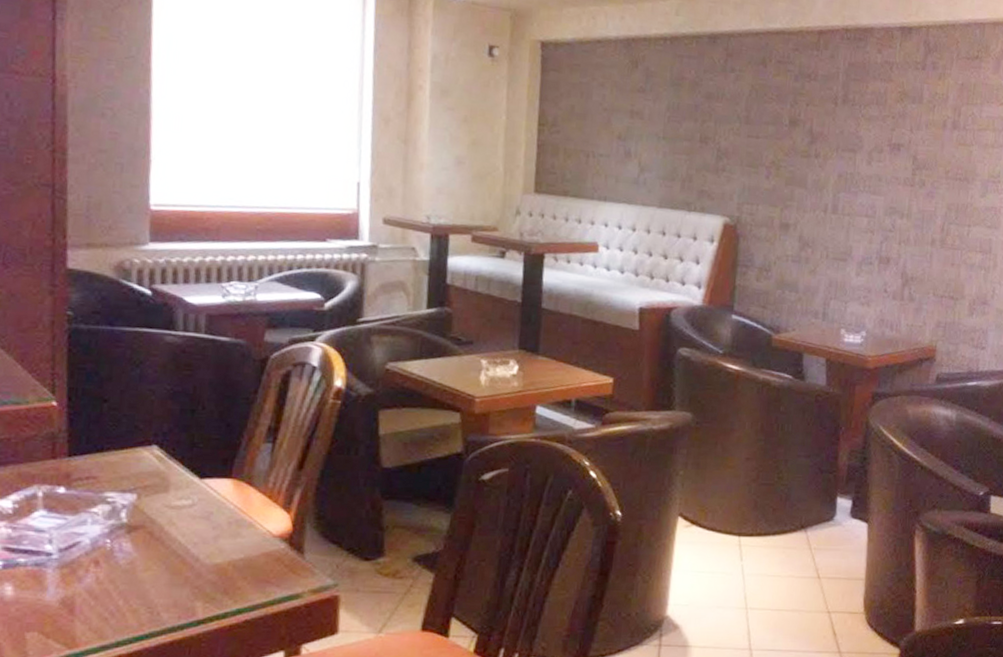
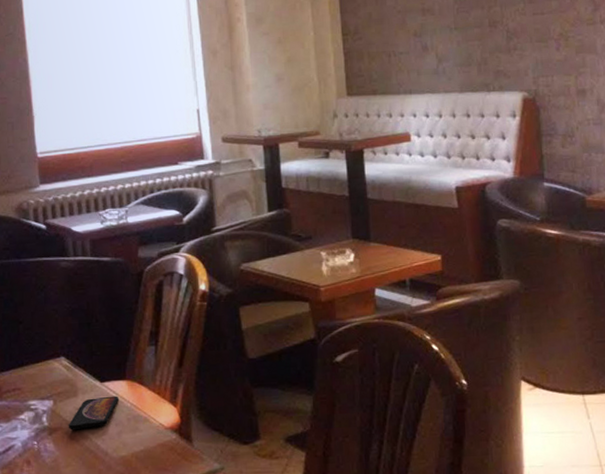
smartphone: none [152,495,220,530] -> present [68,396,118,430]

